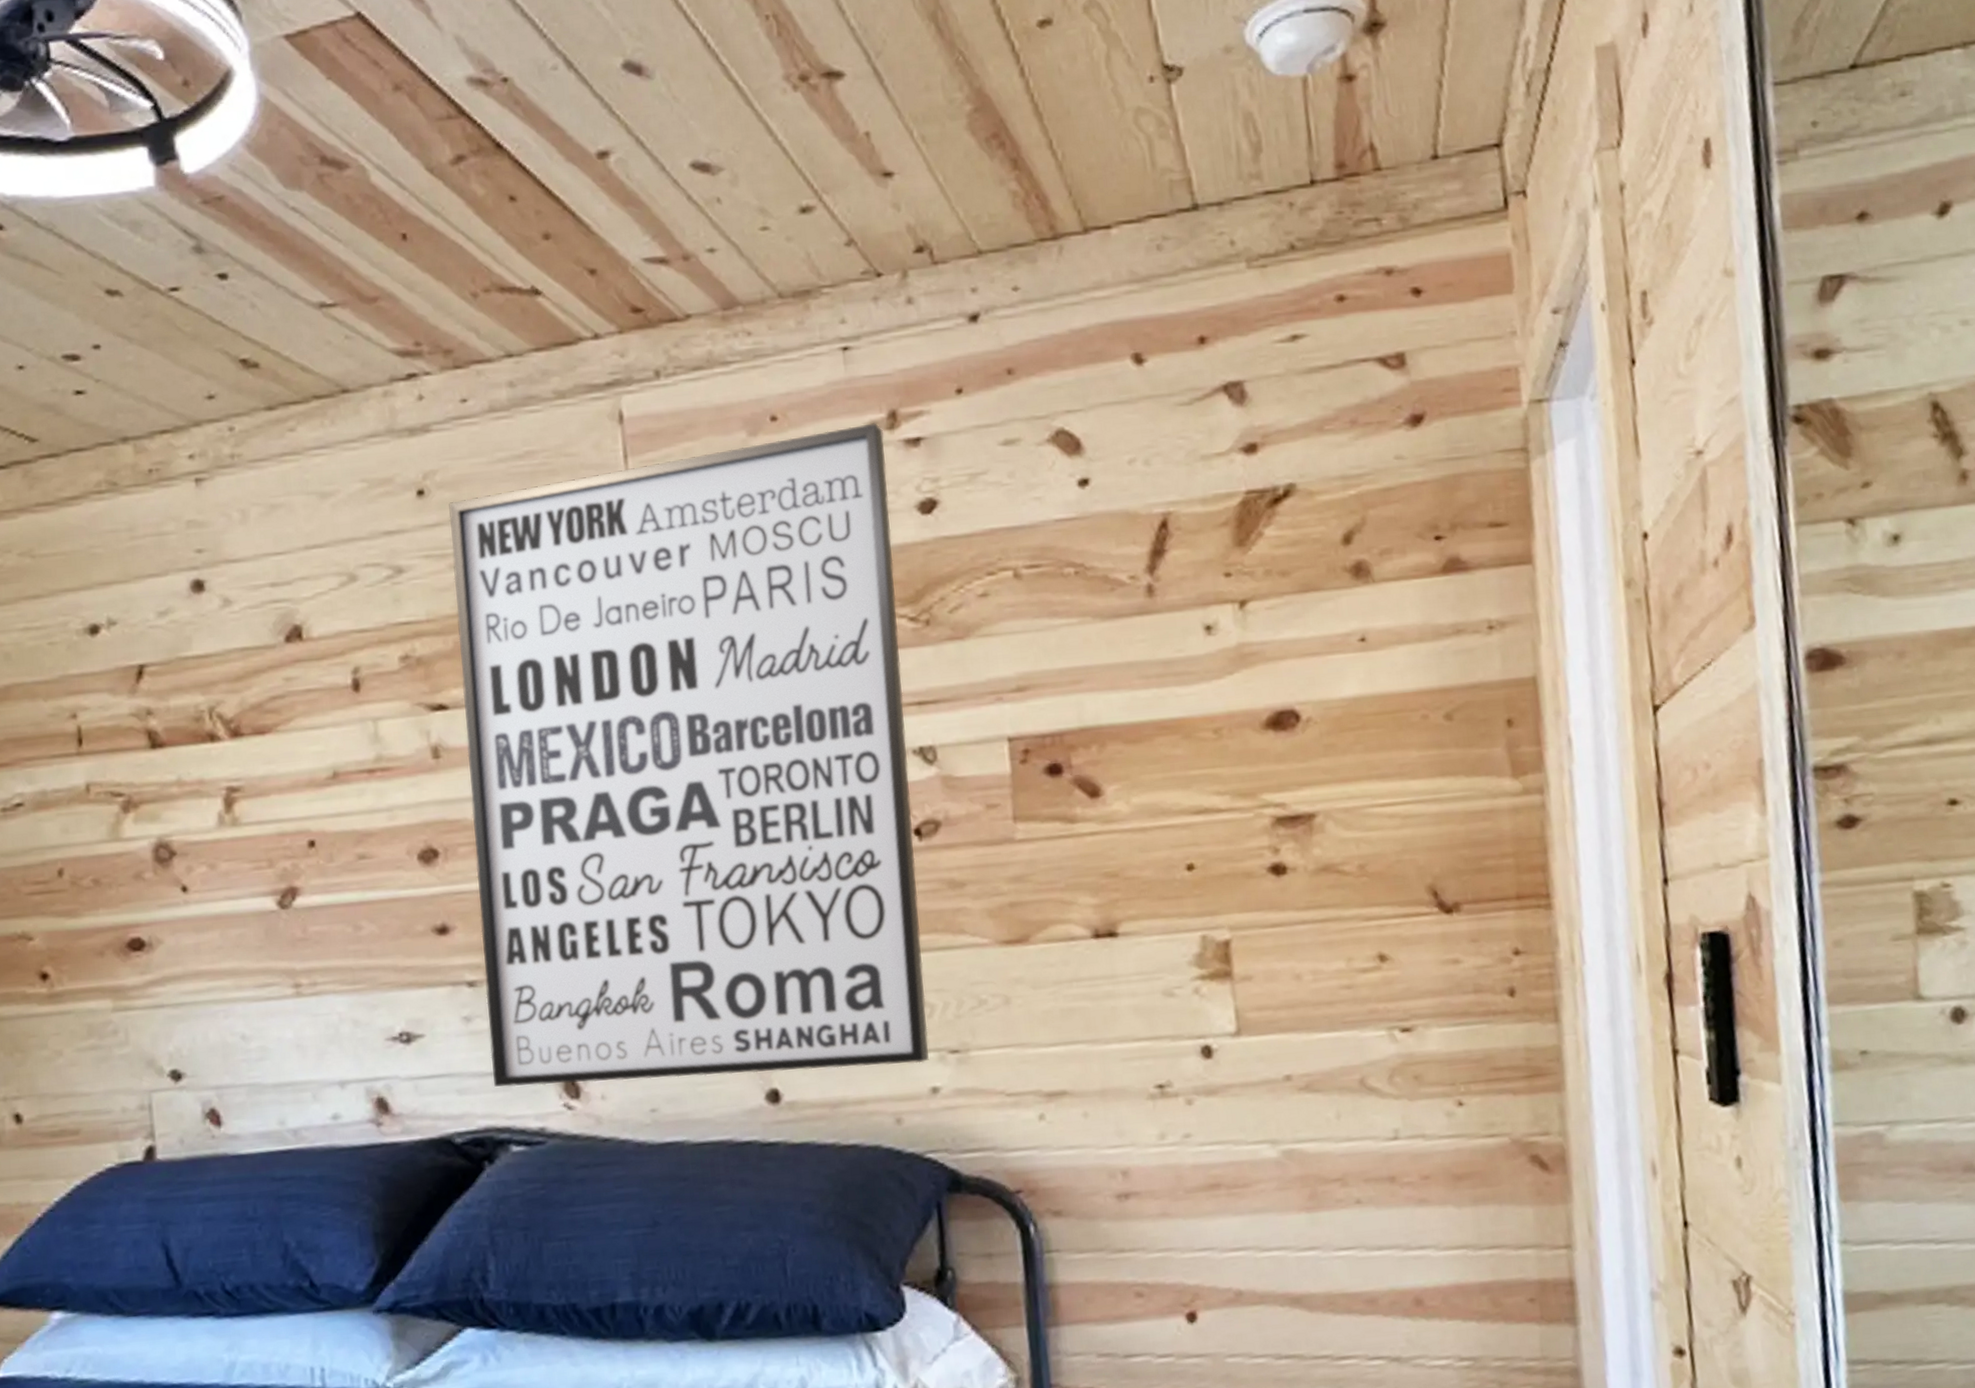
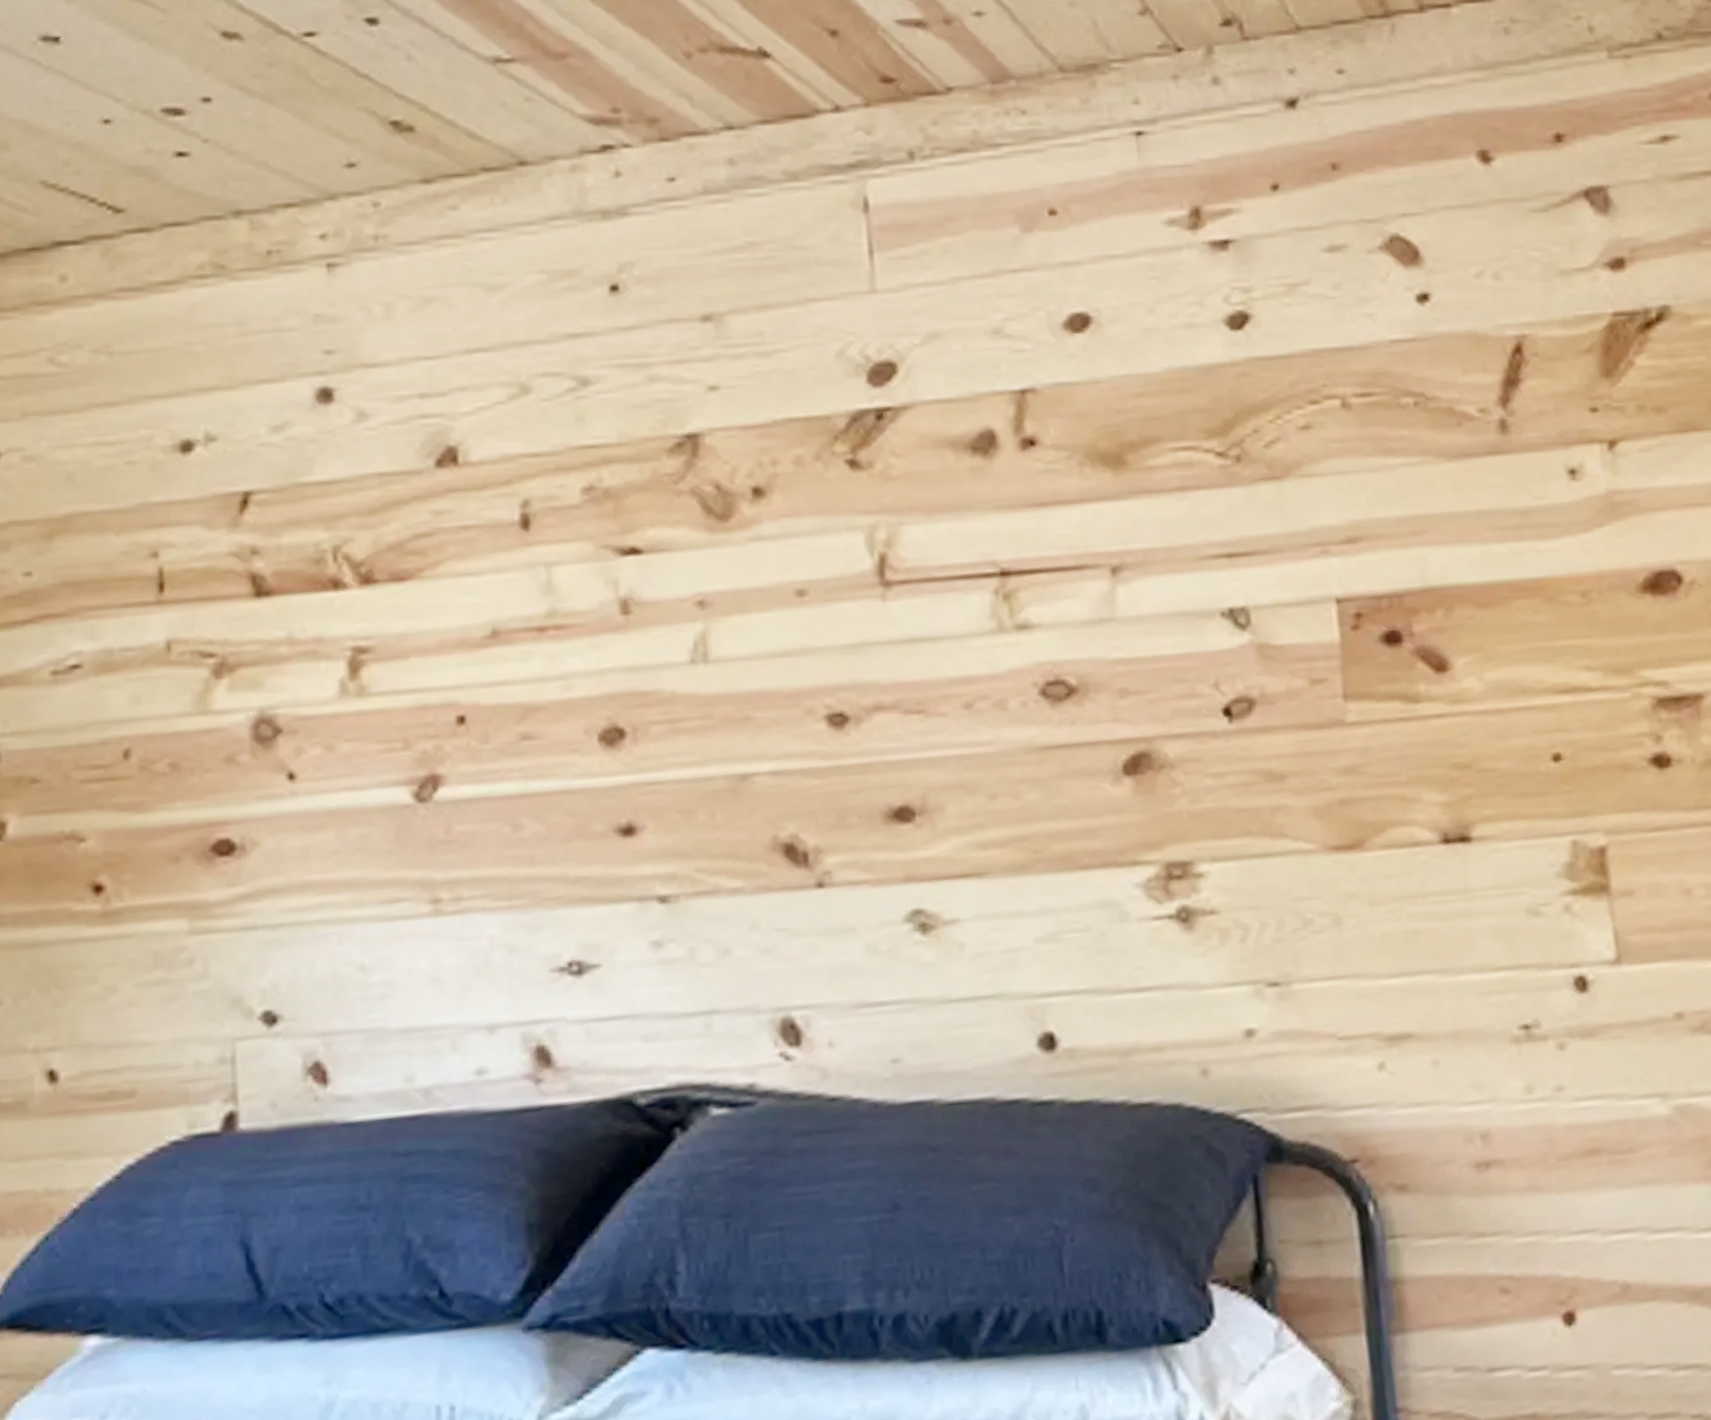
wall art: present [449,423,929,1087] -> none [649,221,1242,1032]

